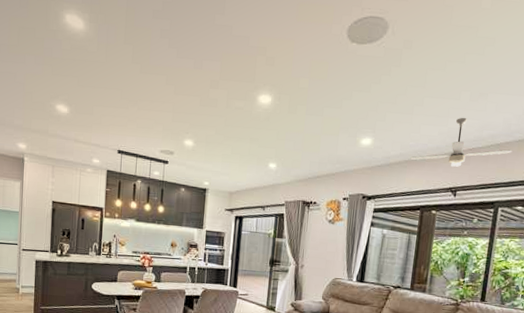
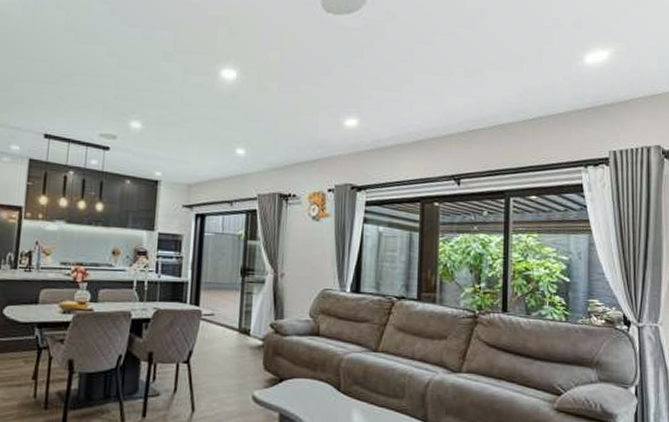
ceiling fan: present [410,117,512,167] -> none [404,95,517,151]

